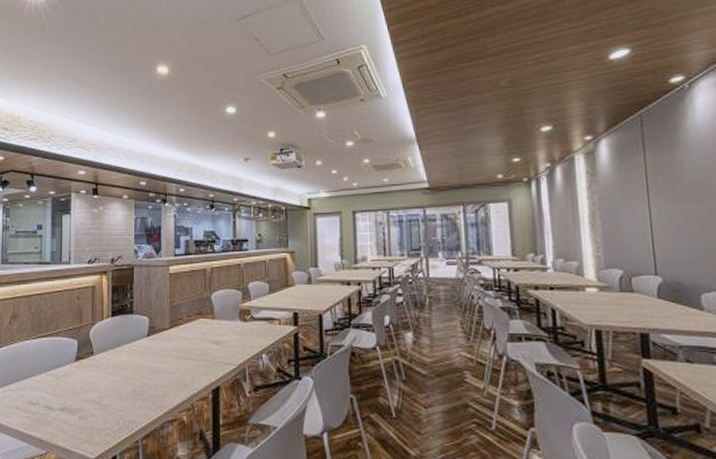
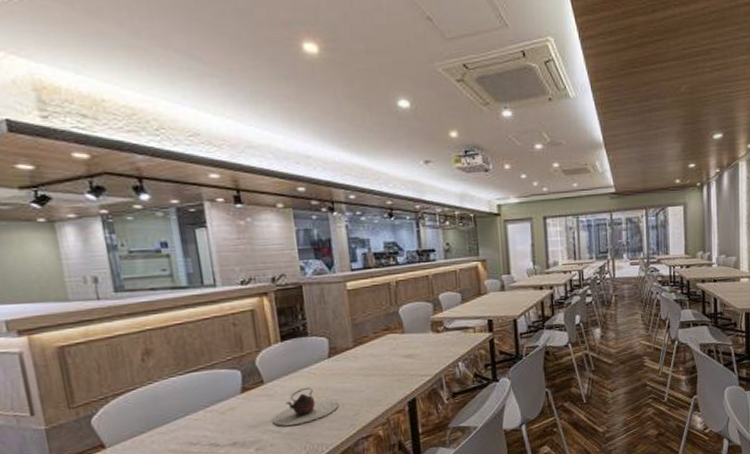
teapot: none [95,362,152,398] -> present [272,387,339,426]

